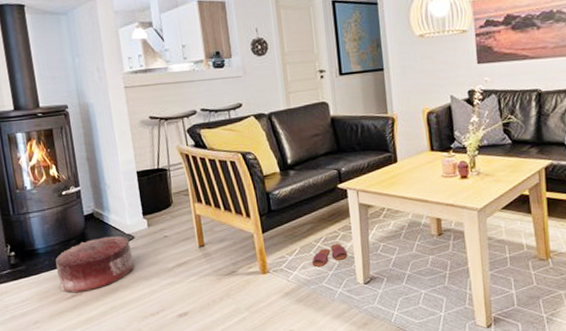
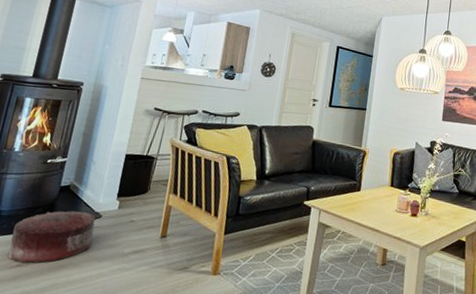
slippers: present [312,244,348,268] -> none [263,257,298,278]

